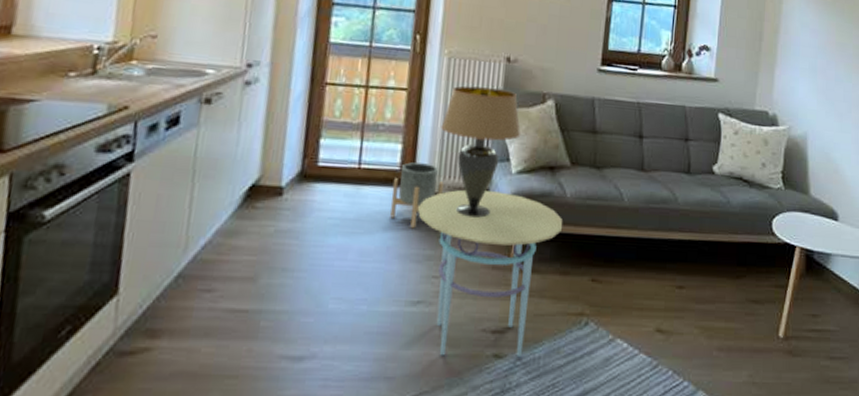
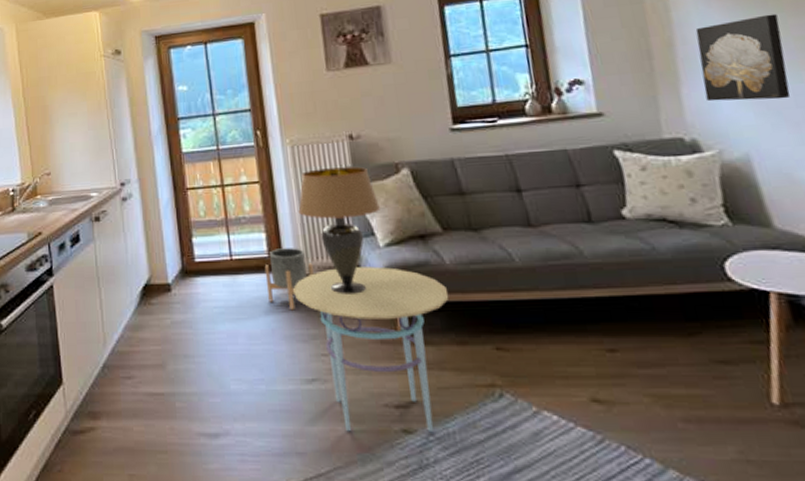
wall art: none [790,22,848,93] -> present [695,13,791,102]

